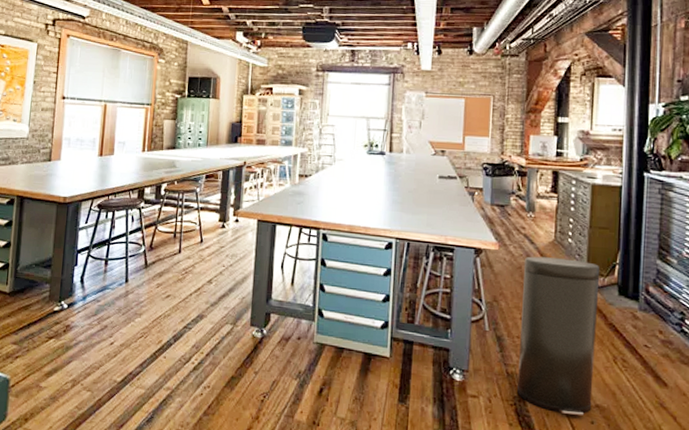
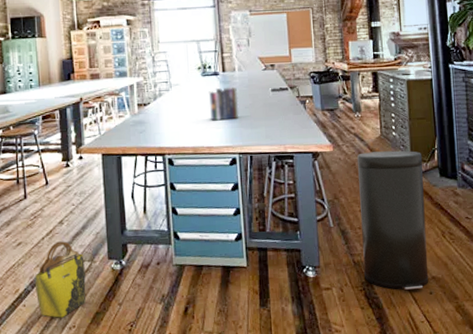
tote bag: none [177,300,228,376] -> present [35,241,86,318]
books: none [370,168,403,203] -> present [208,86,239,121]

